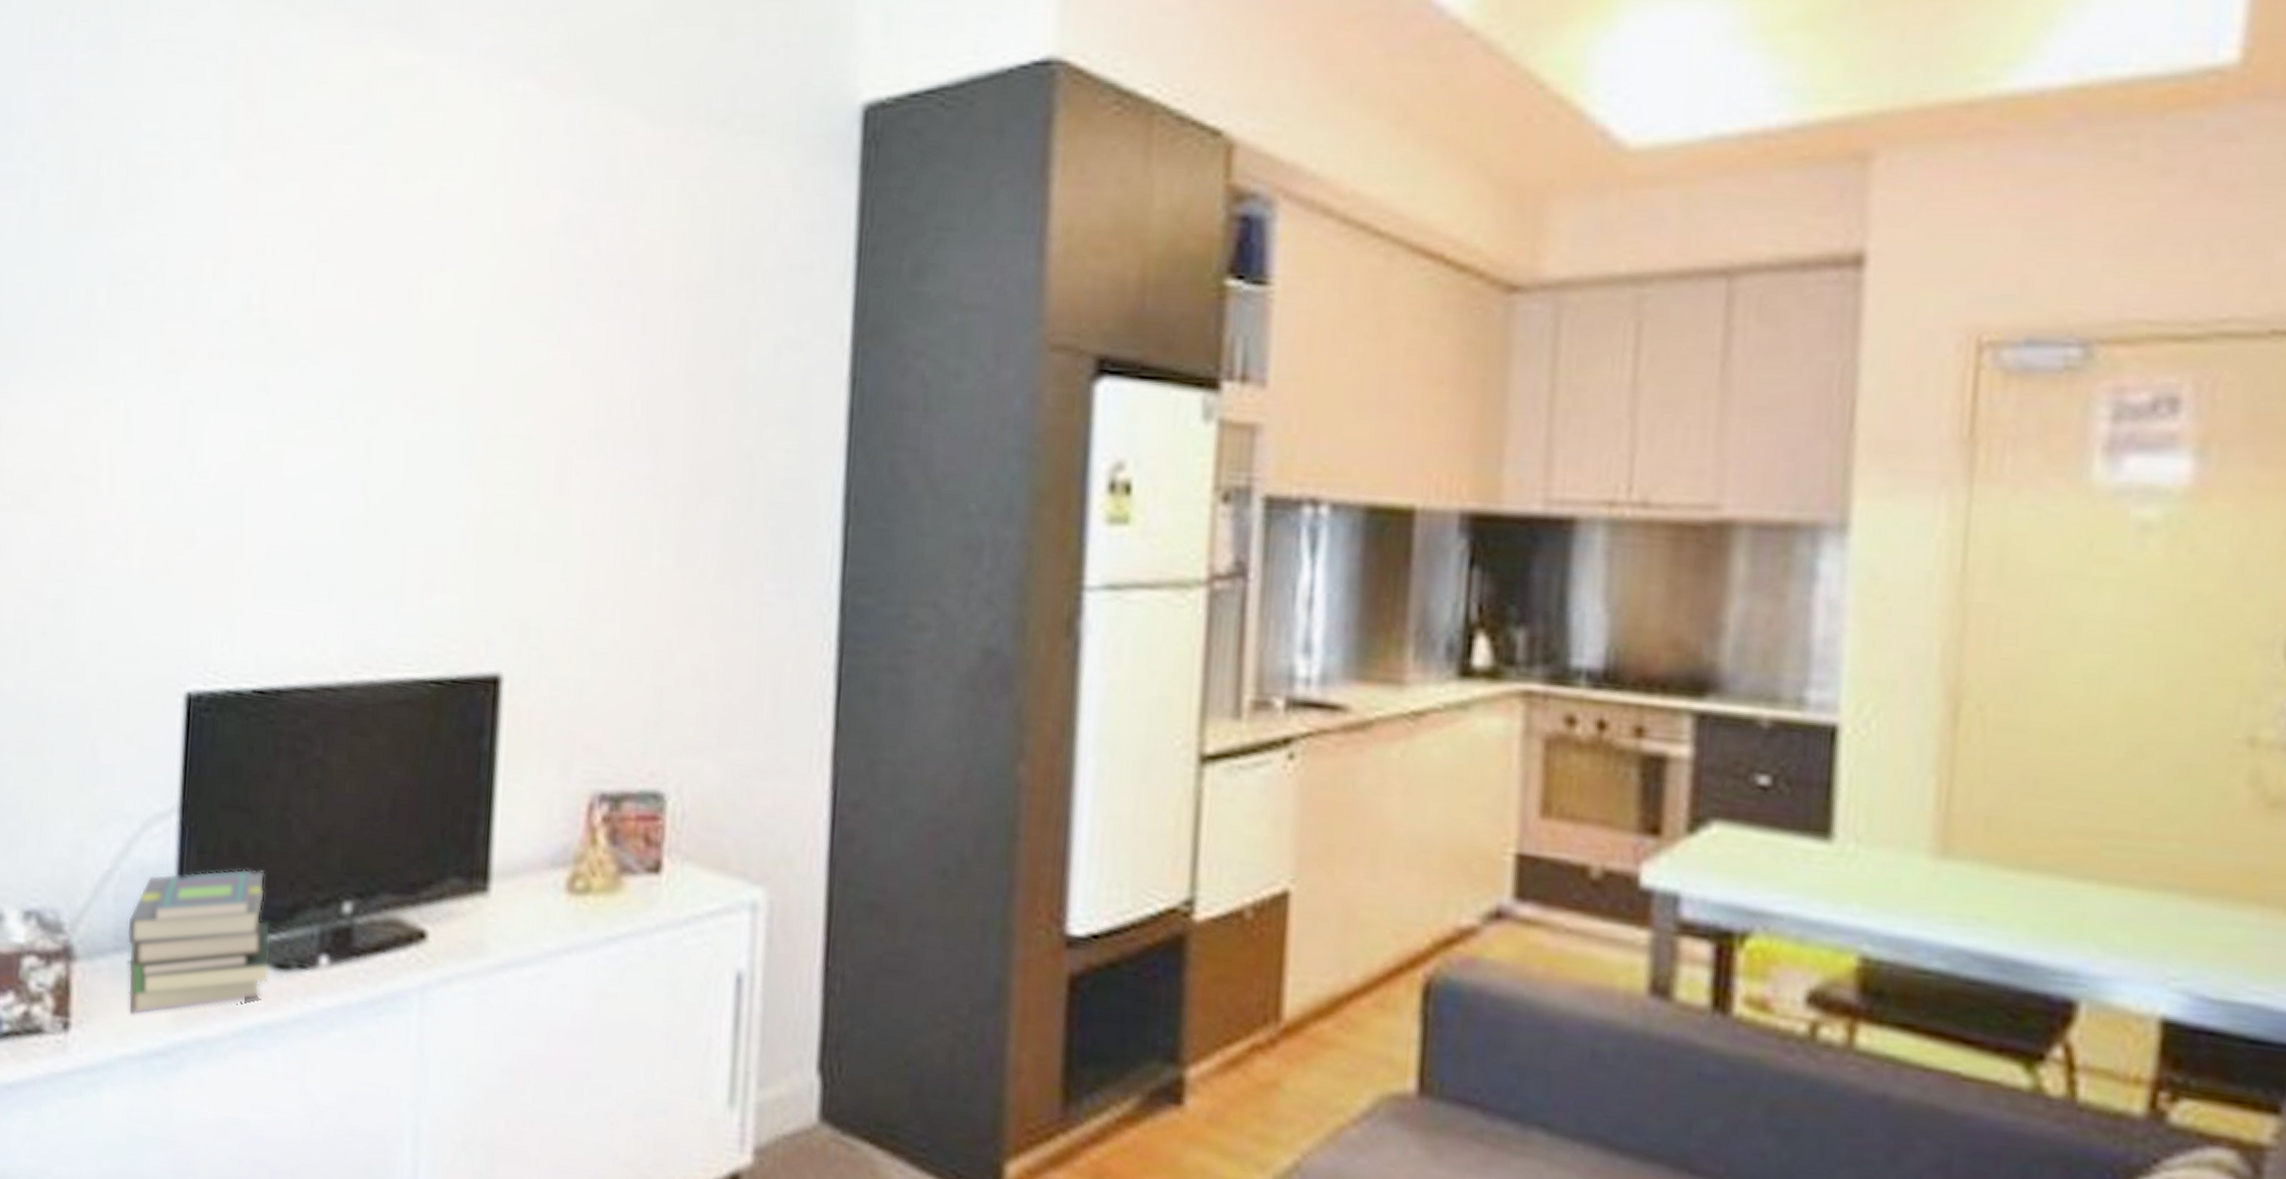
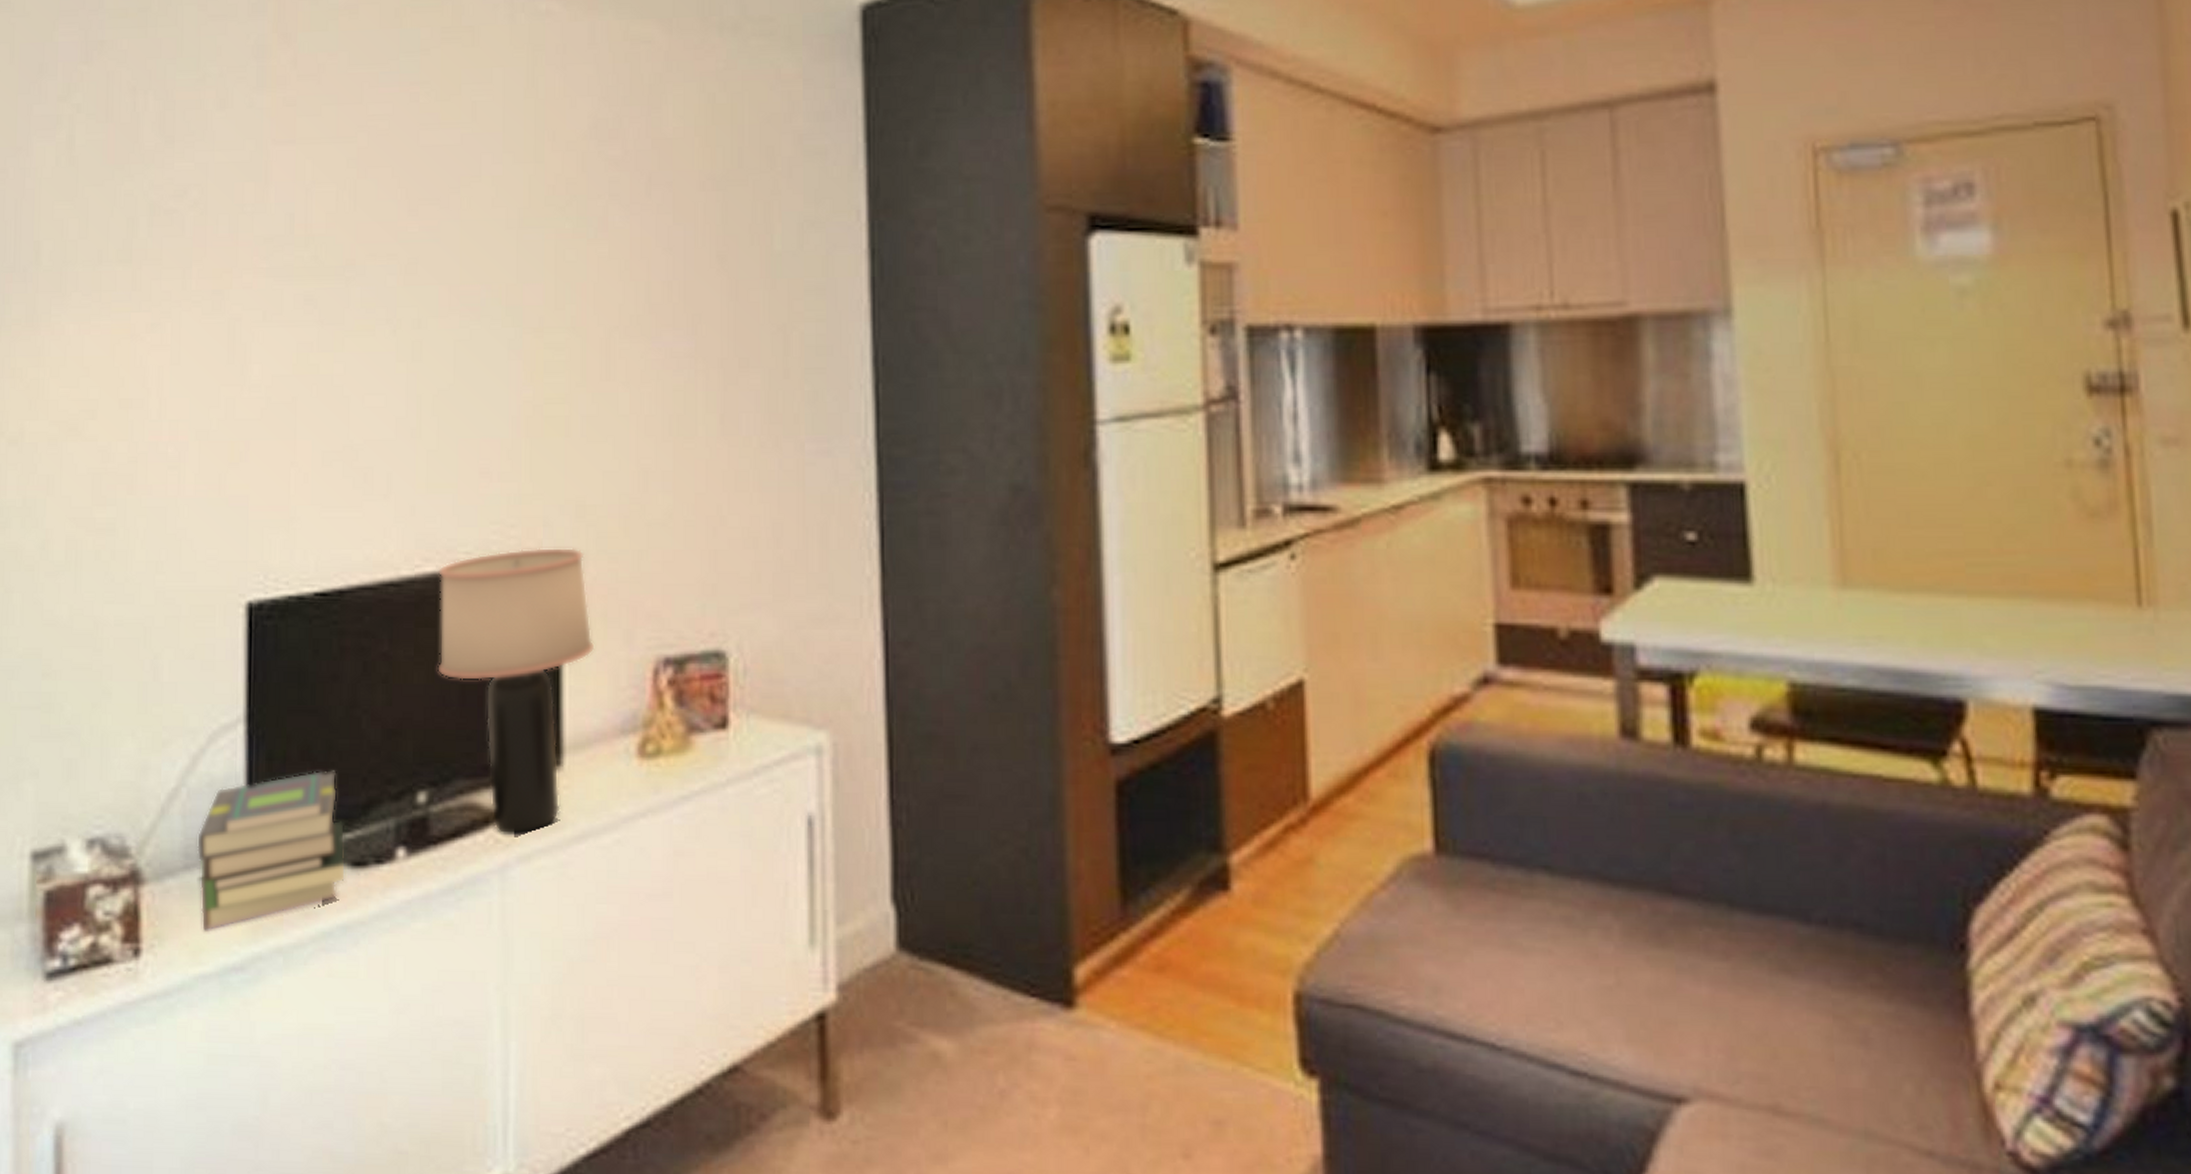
table lamp: none [370,665,530,957] -> present [437,547,595,835]

